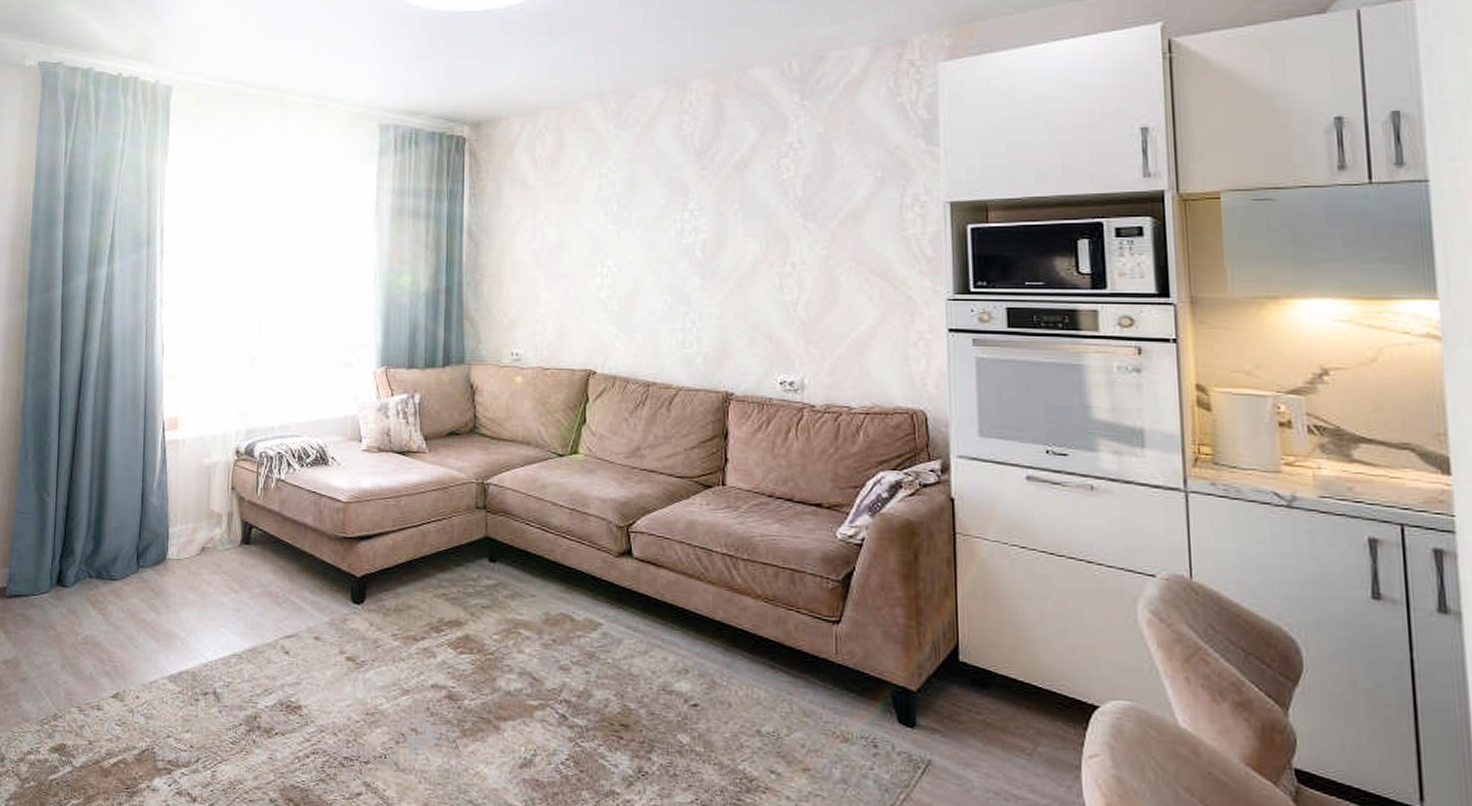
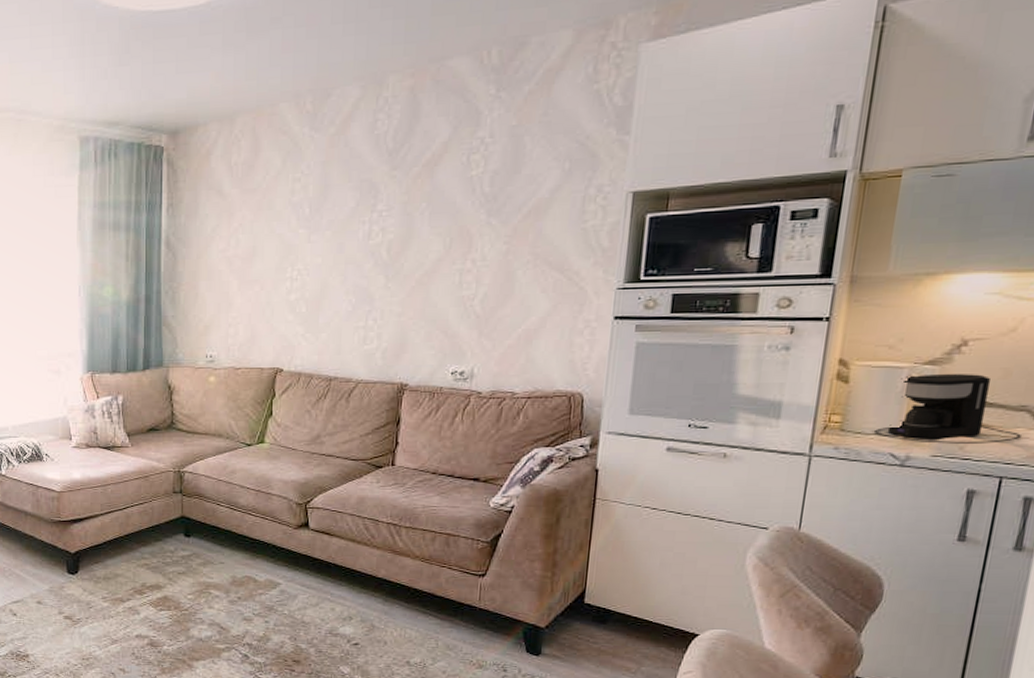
coffee maker: none [1251,405,1411,485] -> present [874,374,1021,444]

